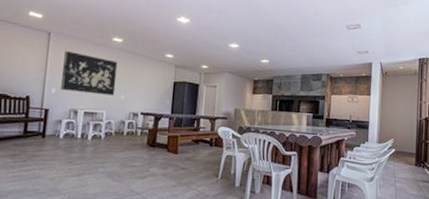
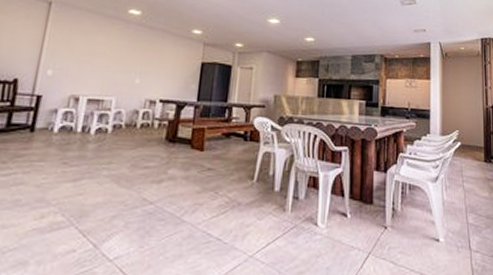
decorative wall panel: present [60,50,118,96] -> none [58,23,134,79]

